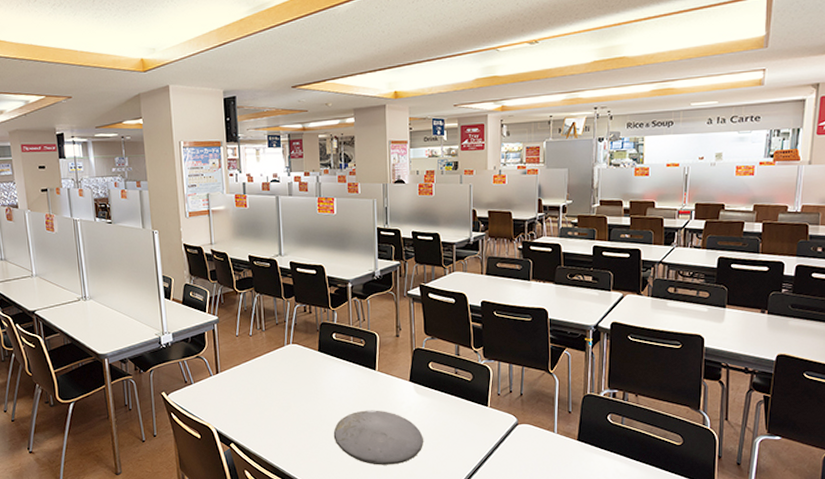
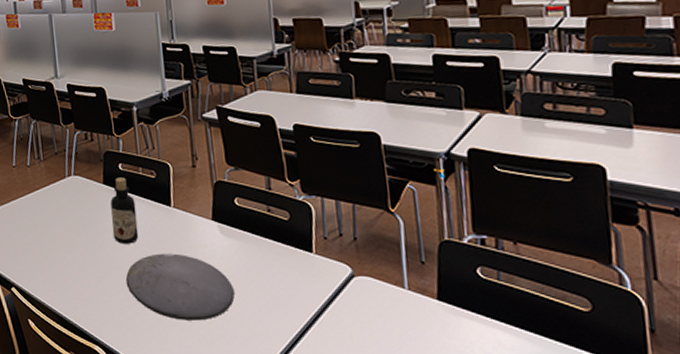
bottle: none [323,345,347,403] -> present [110,177,139,244]

